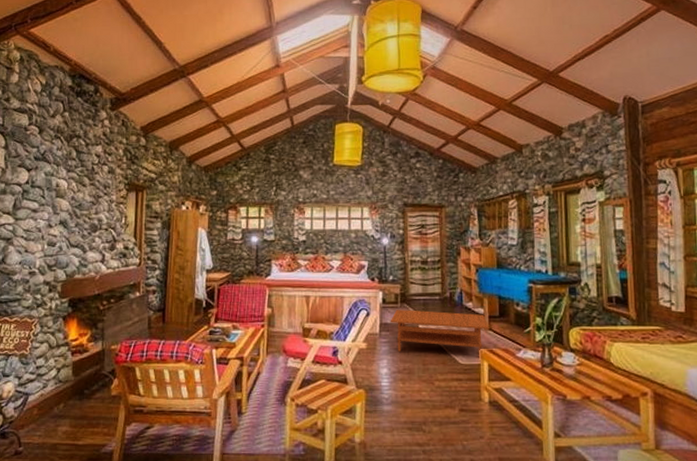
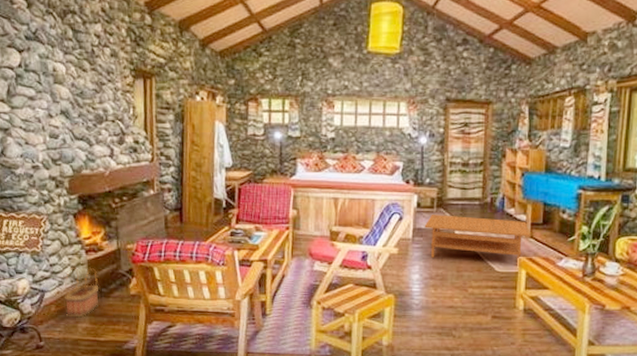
basket: none [48,369,82,421] -> present [65,267,100,318]

